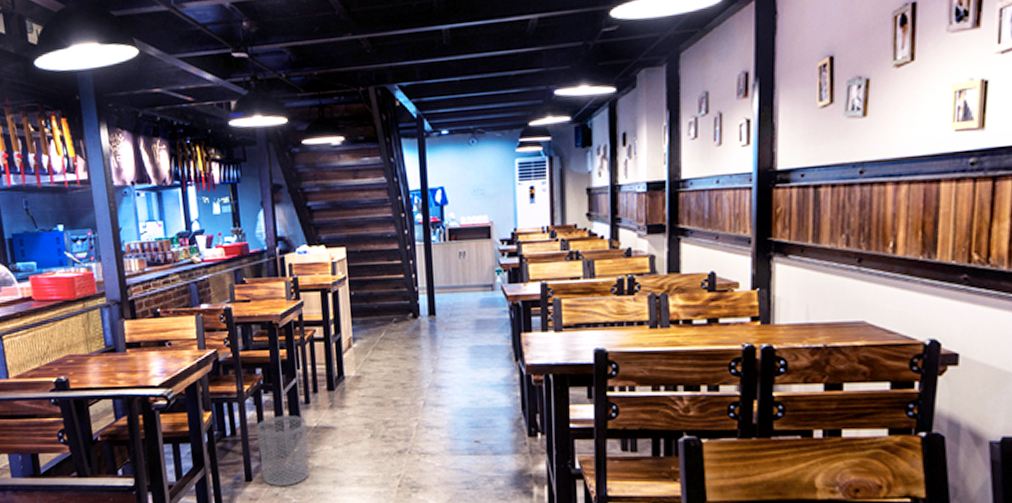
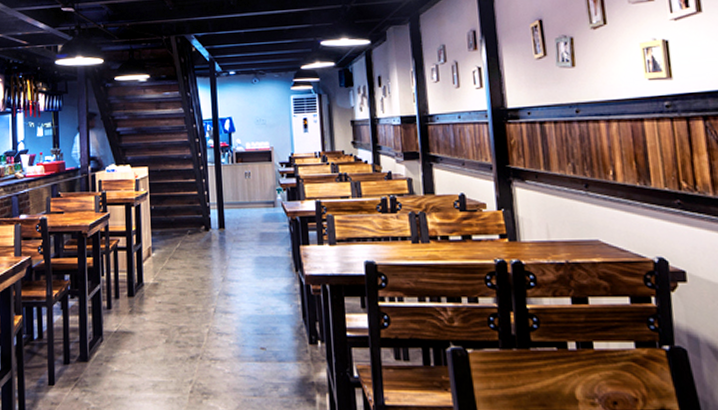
waste bin: present [256,416,309,486] -> none [62,320,108,390]

